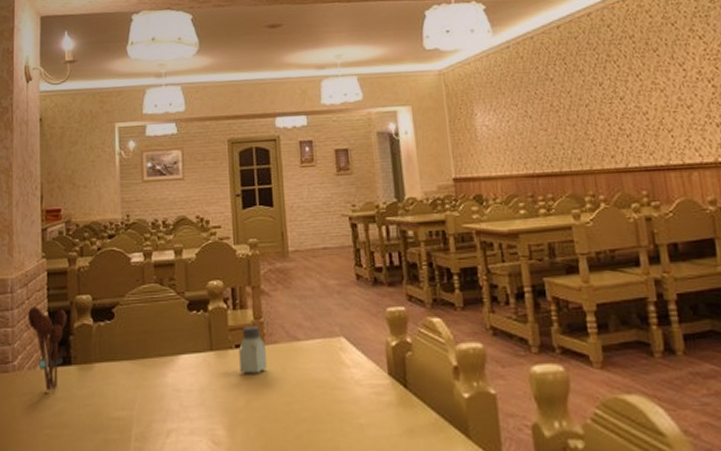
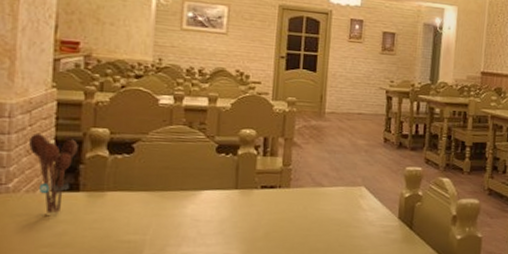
saltshaker: present [239,325,268,374] -> none [263,170,292,211]

